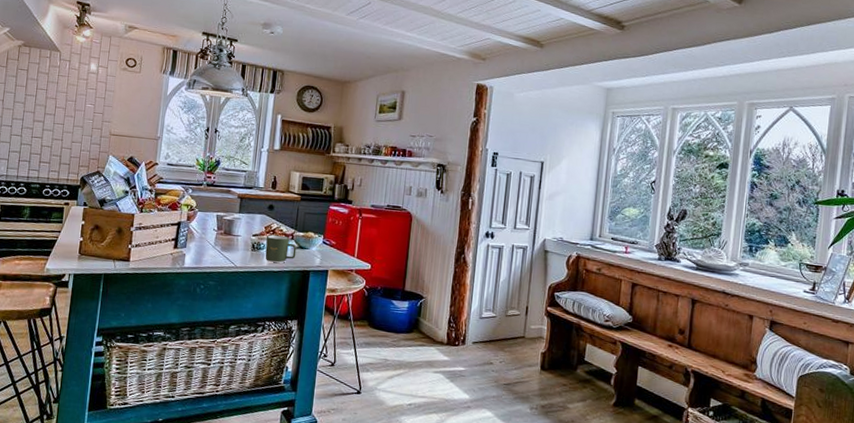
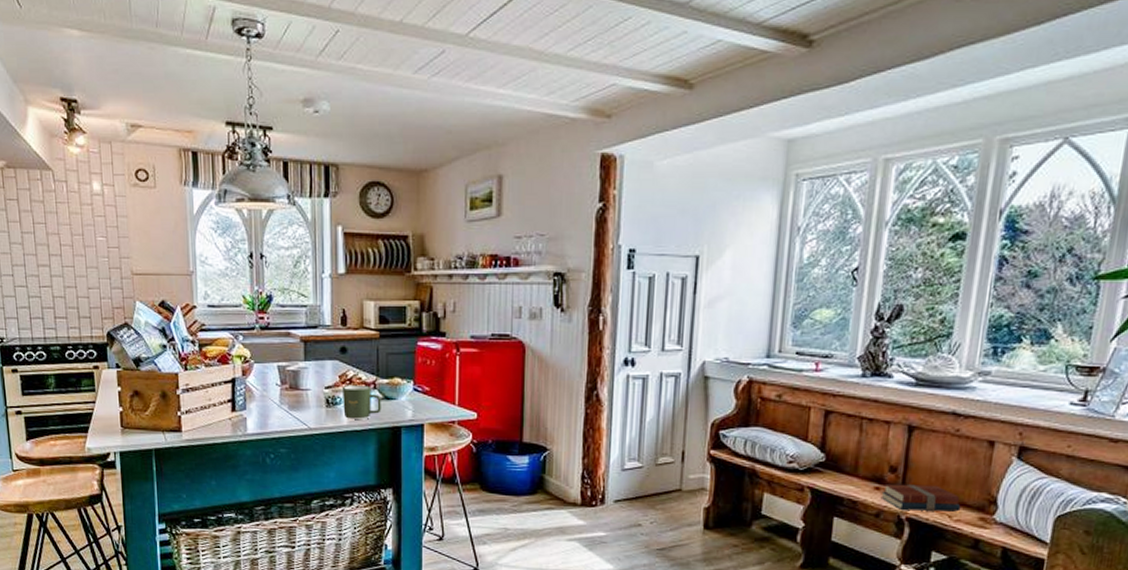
books: none [673,342,731,368] -> present [880,483,961,512]

